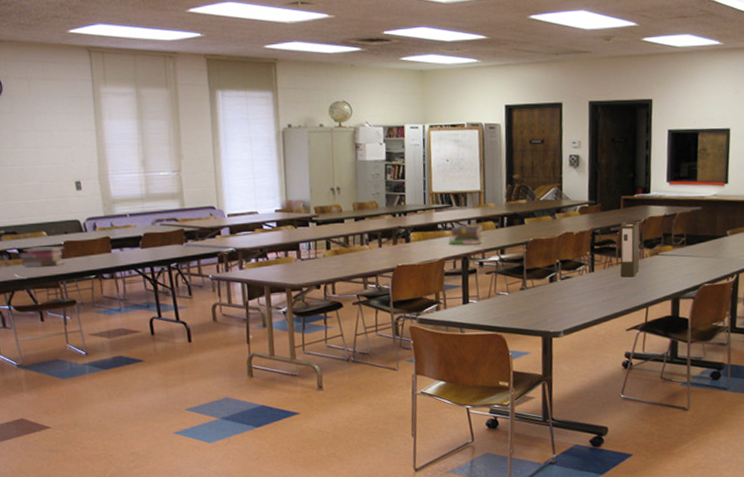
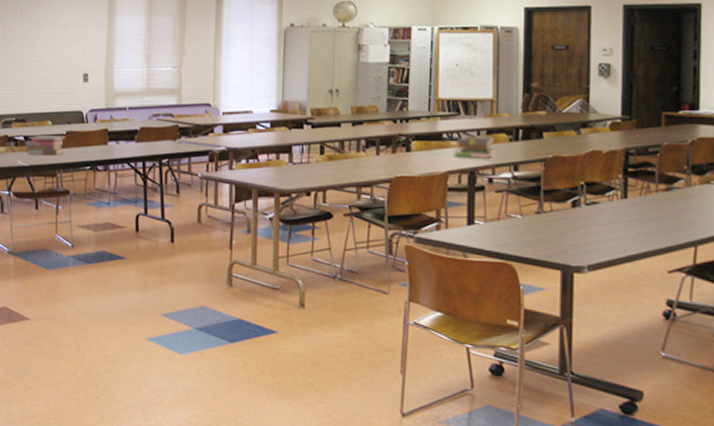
binder: present [620,221,640,278] -> none [660,141,686,208]

